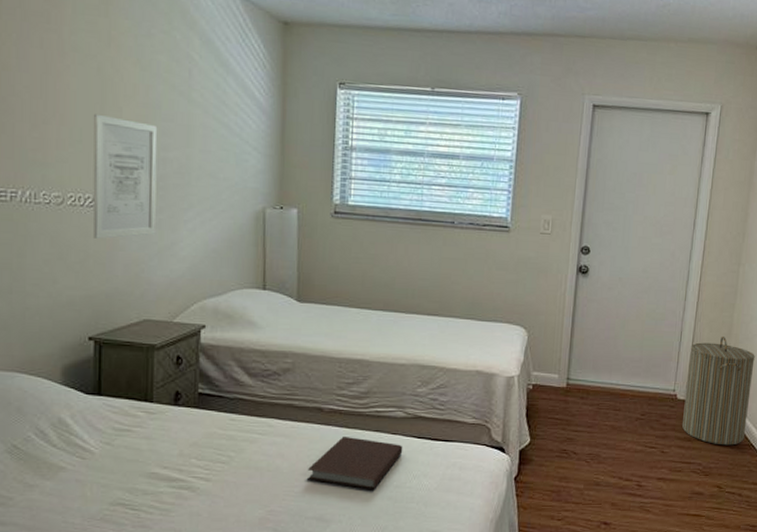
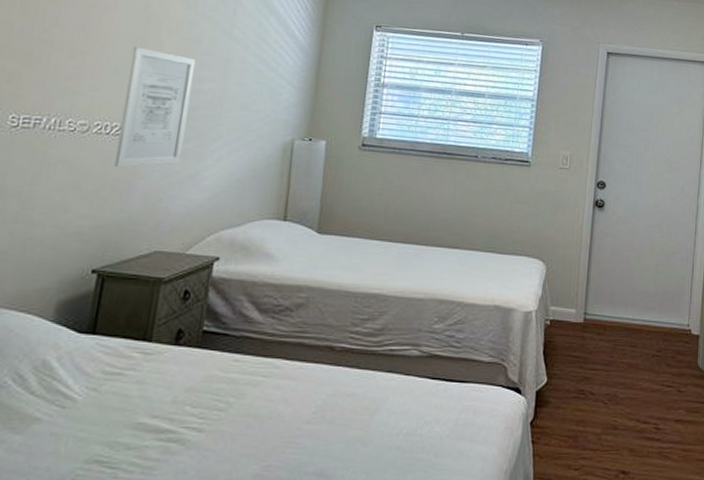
notebook: present [306,435,403,490] -> none [310,377,416,440]

